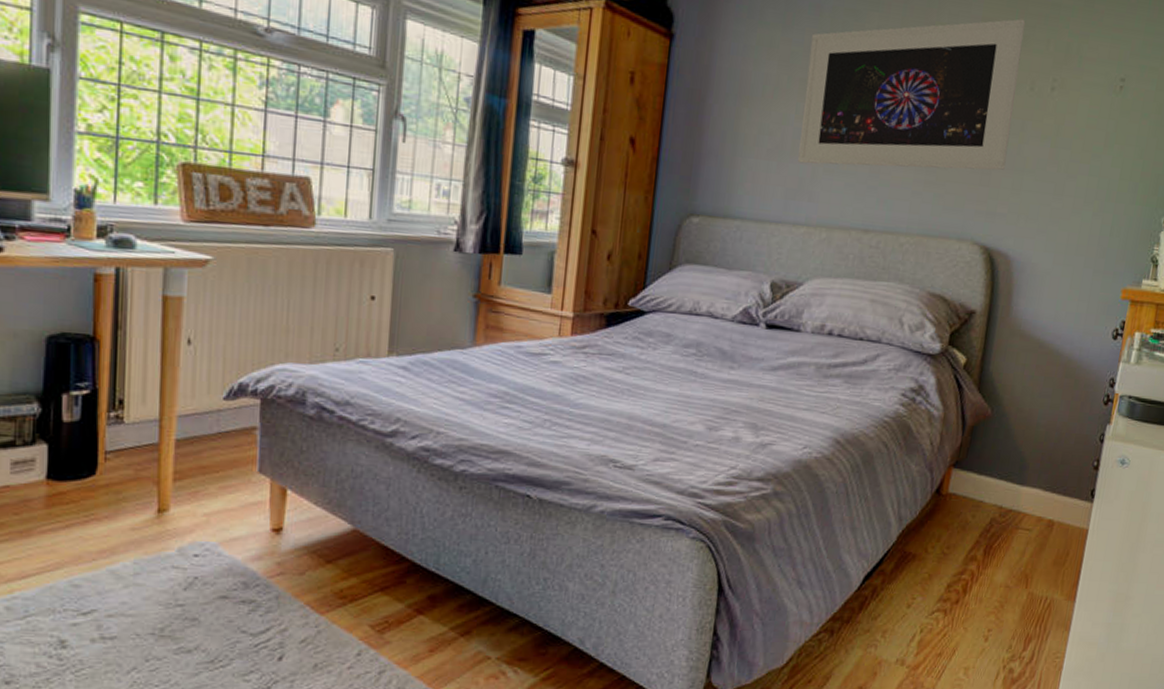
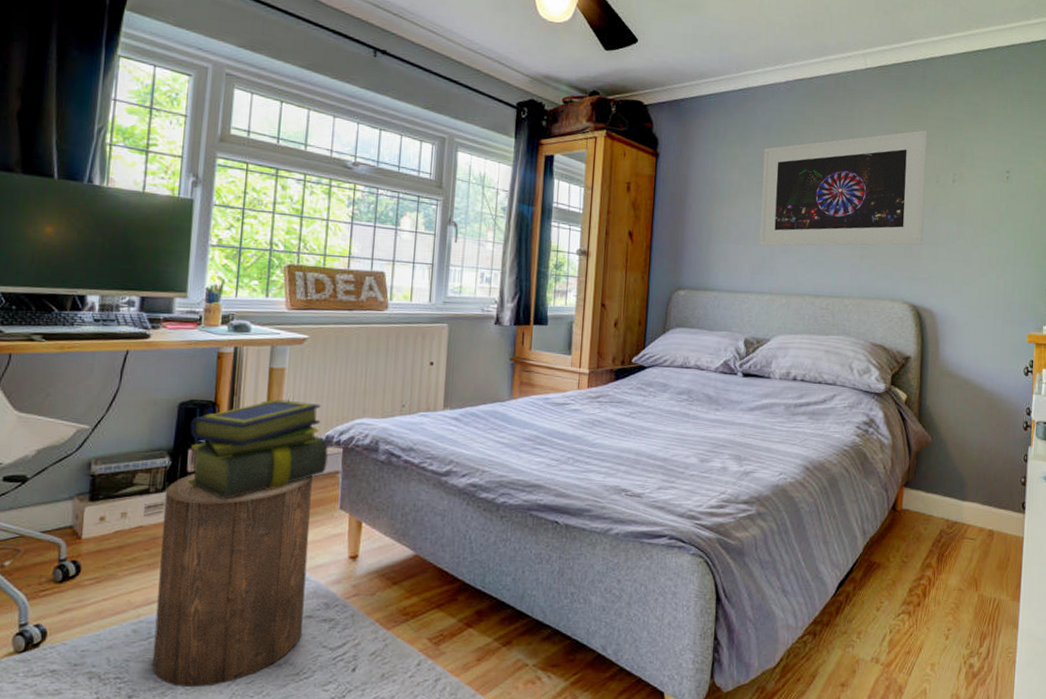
stool: none [32,424,223,674] -> present [152,474,313,688]
stack of books: none [63,336,242,456] -> present [188,399,328,498]

